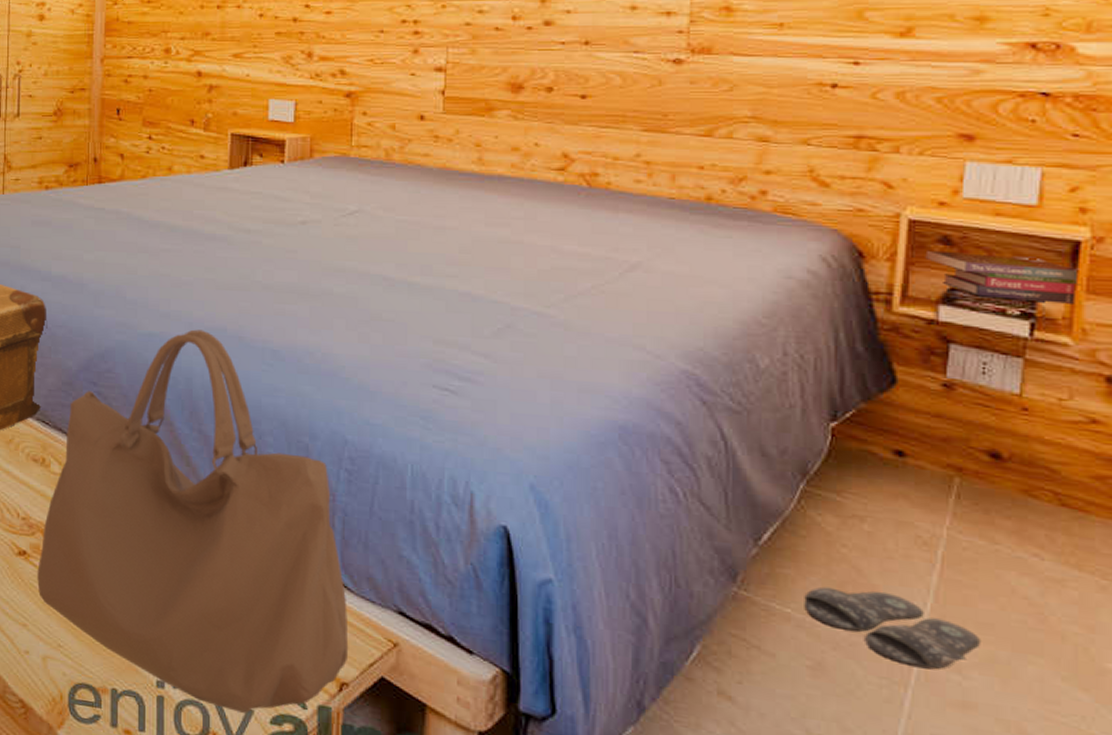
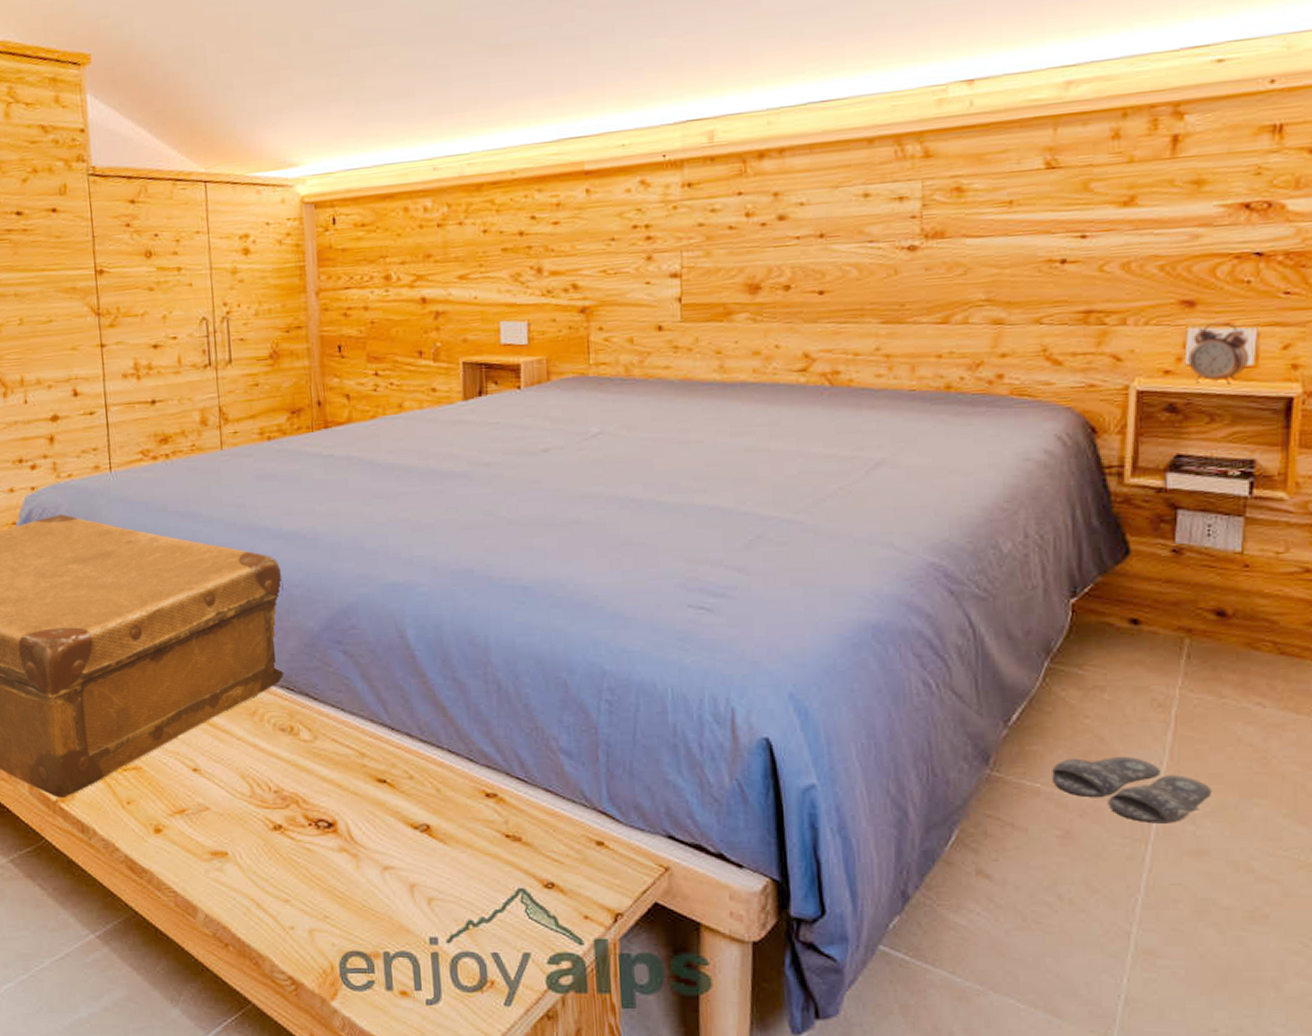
handbag: present [37,329,349,714] -> none [295,573,621,957]
books: present [925,250,1081,304] -> none [1153,417,1294,461]
alarm clock: none [965,158,1033,222] -> present [1188,321,1250,385]

